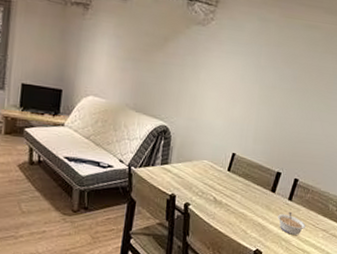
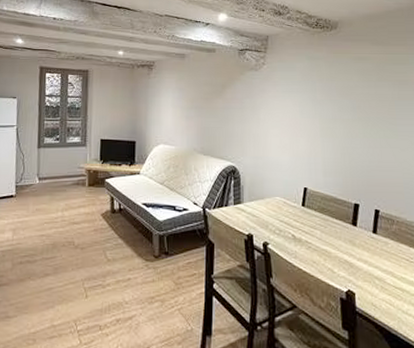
legume: present [278,211,306,235] -> none [365,245,399,272]

